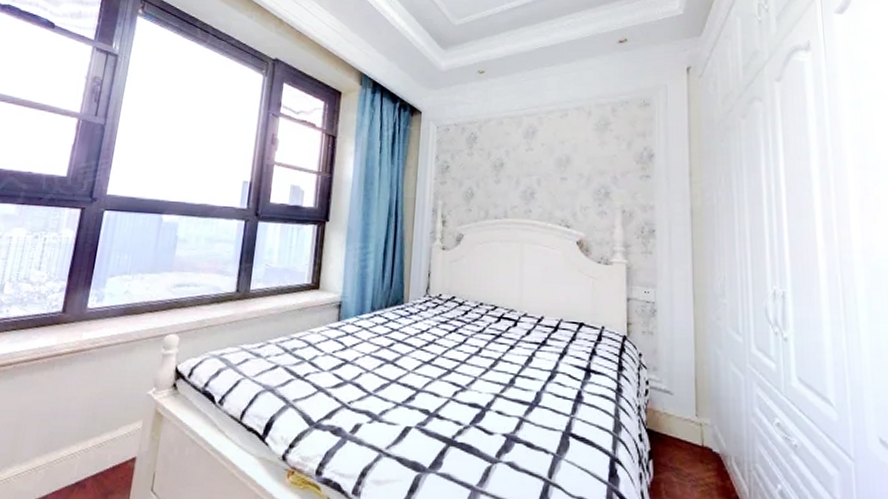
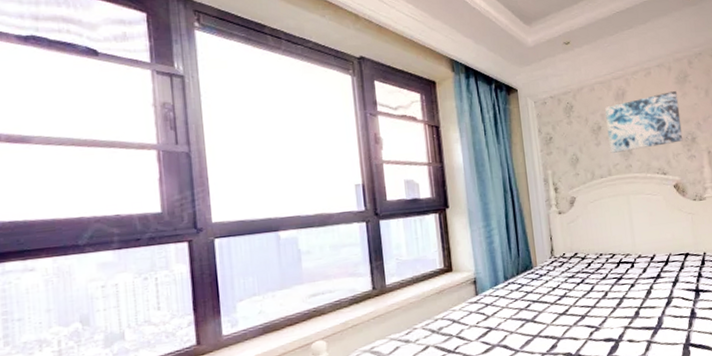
wall art: none [509,138,595,195] -> present [605,91,683,153]

